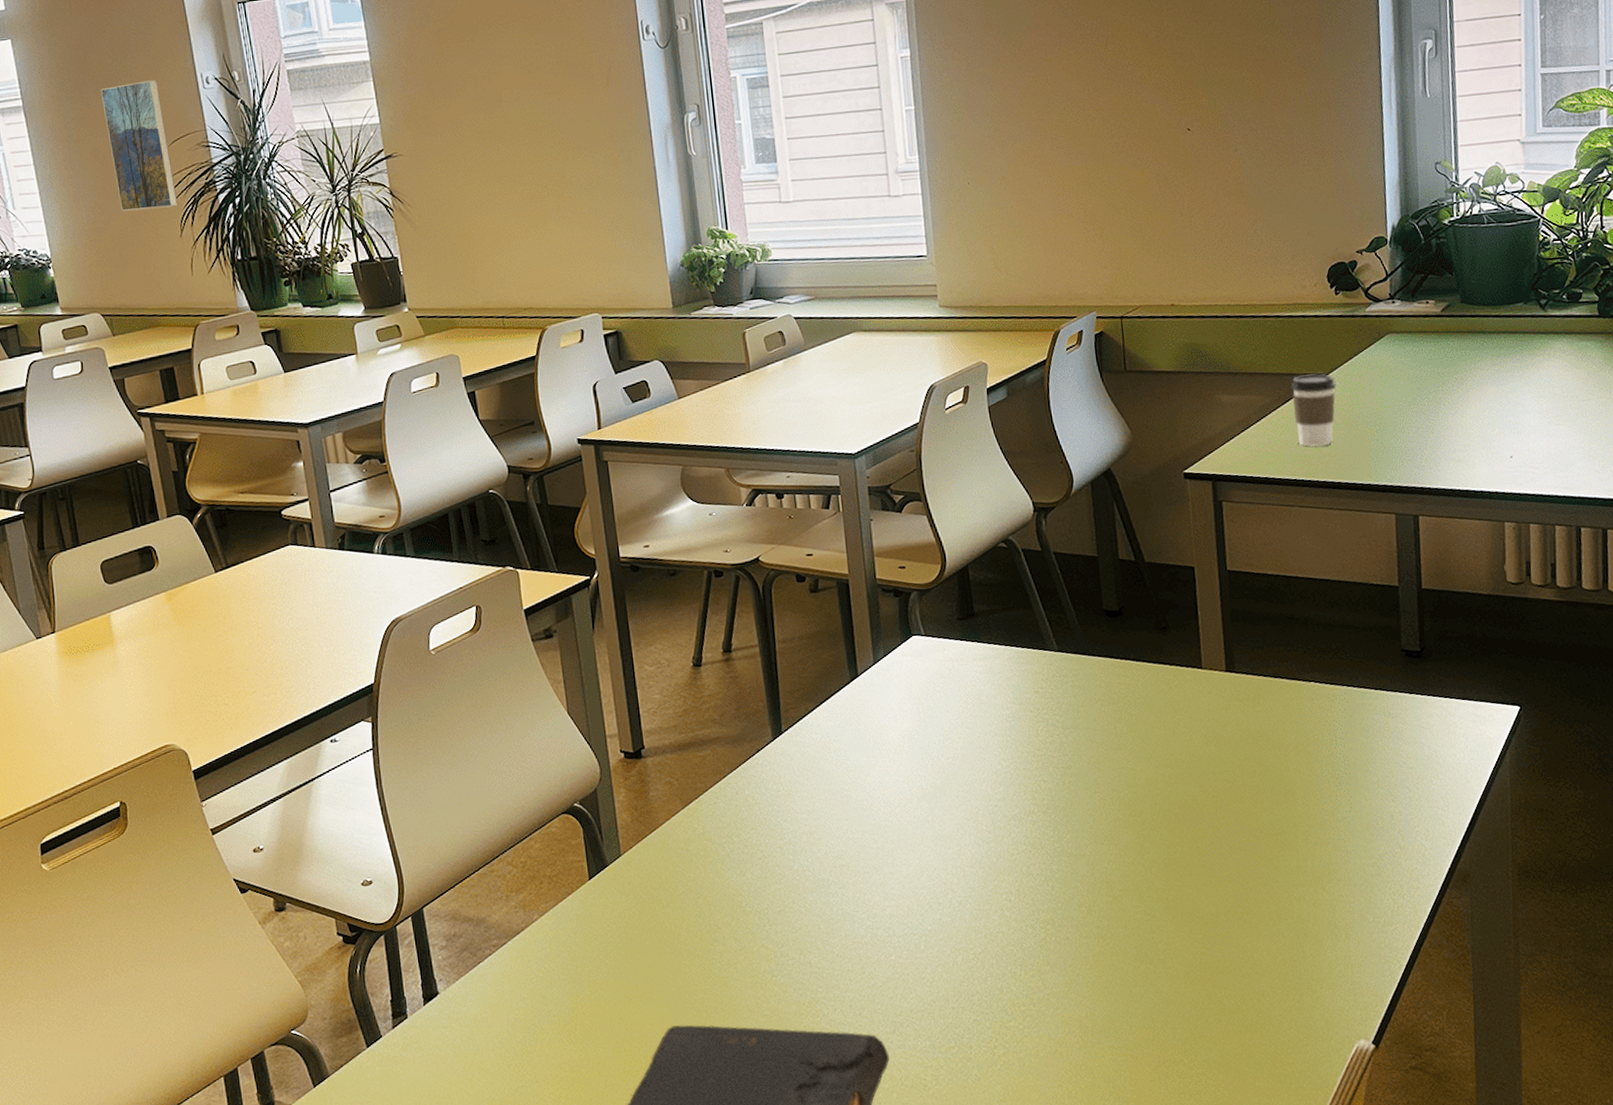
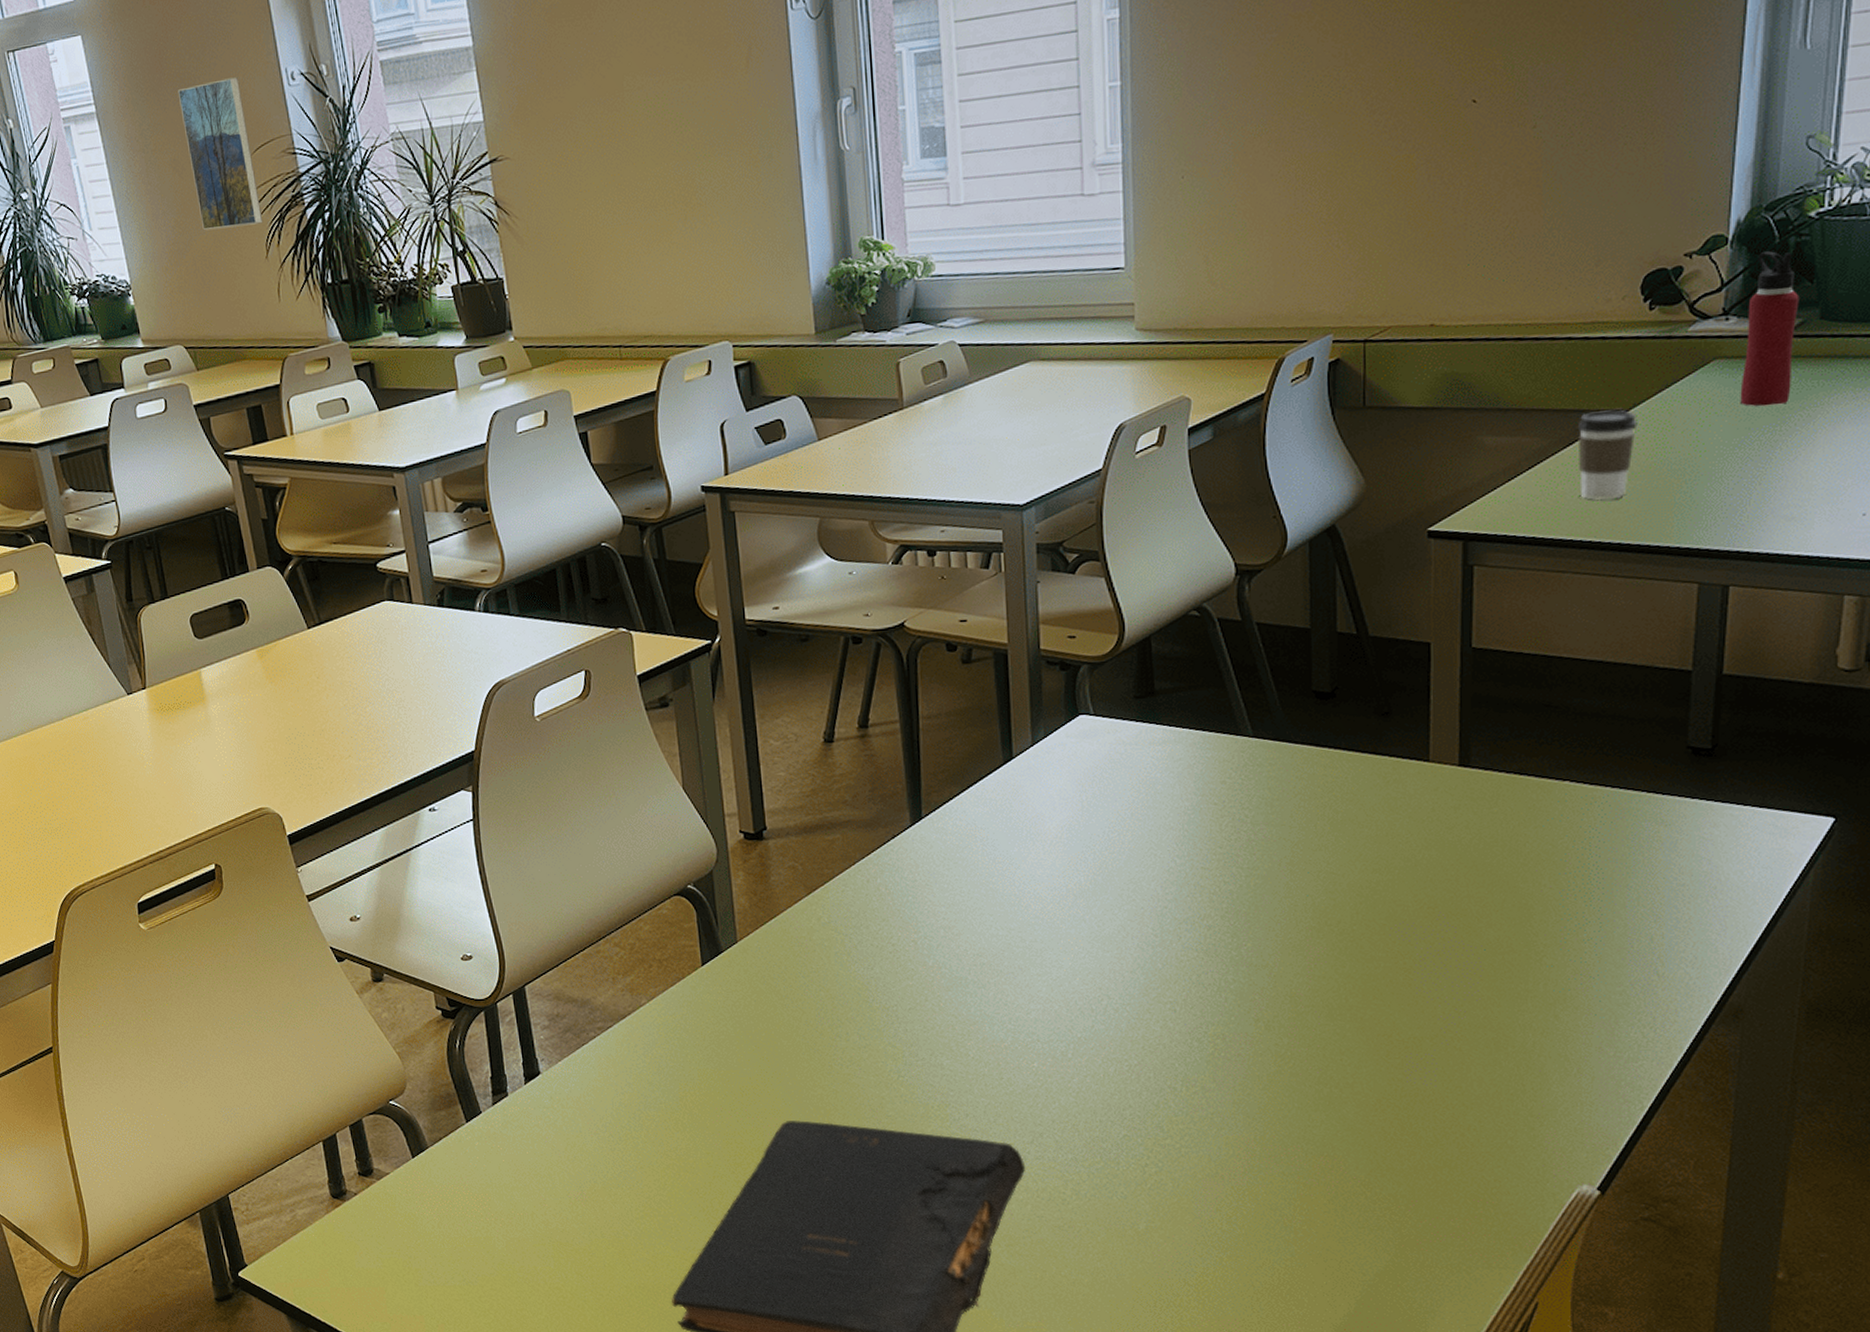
water bottle: none [1407,250,1447,371] -> present [1740,251,1800,407]

